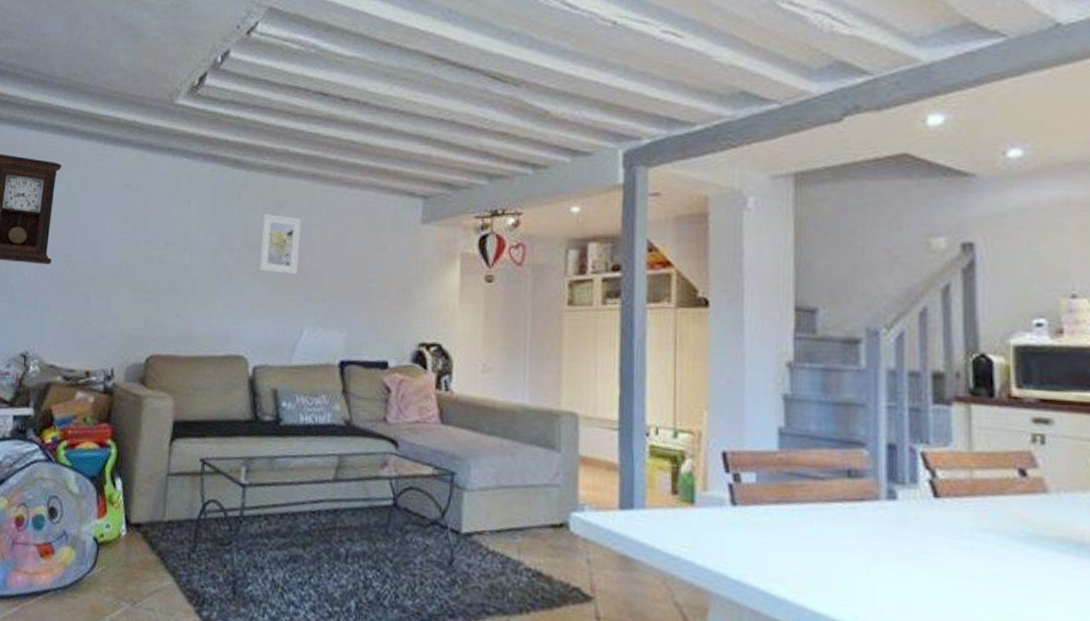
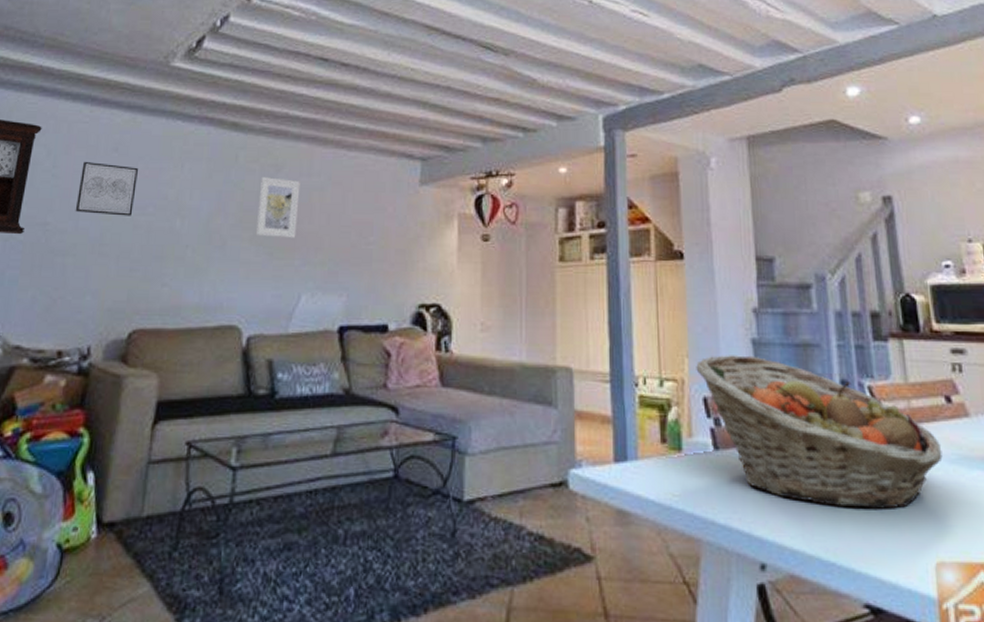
wall art: none [94,197,149,250] -> present [75,161,138,216]
fruit basket: none [716,409,1008,583] -> present [696,355,943,509]

